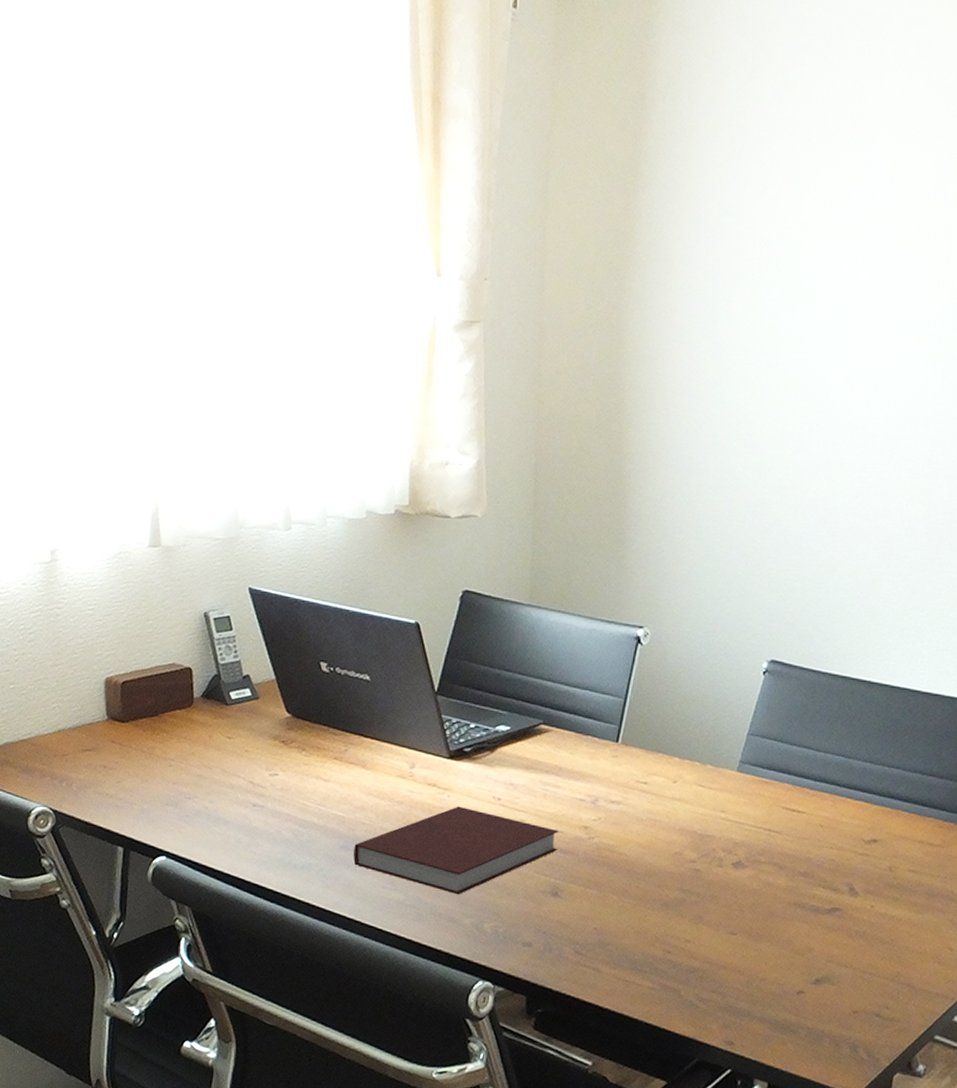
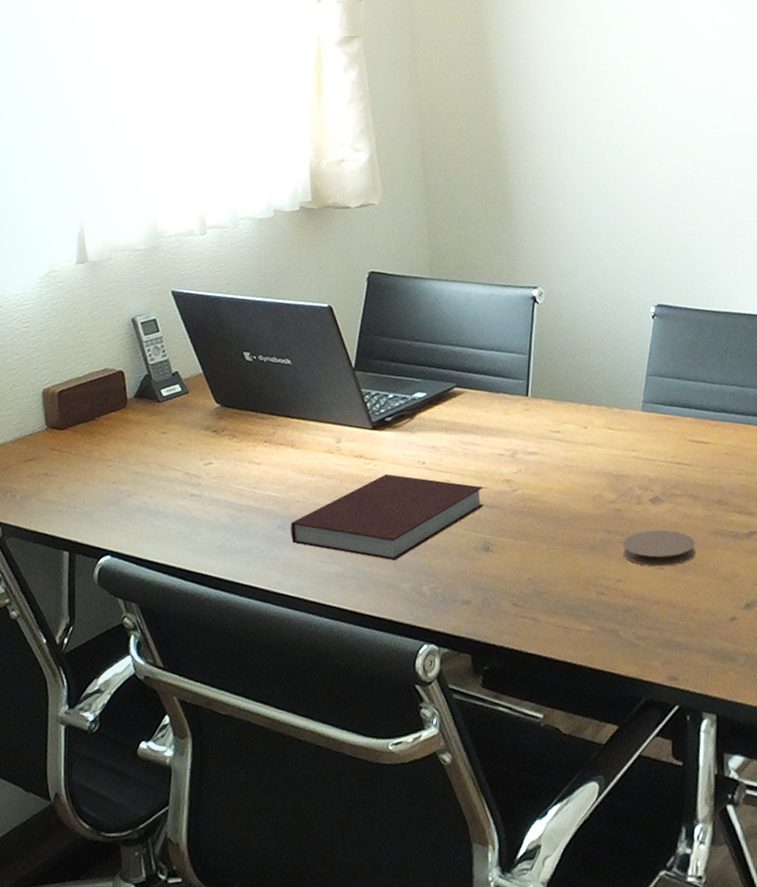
coaster: none [696,894,774,933] -> present [623,529,696,567]

